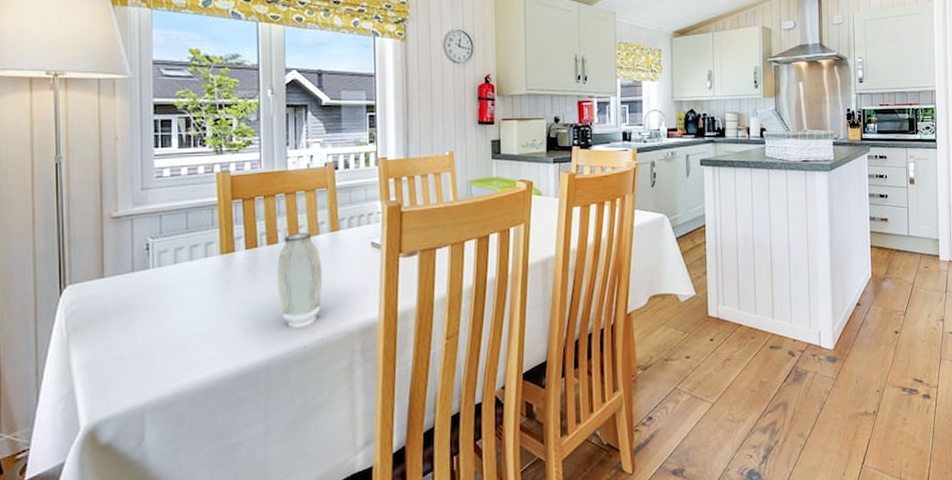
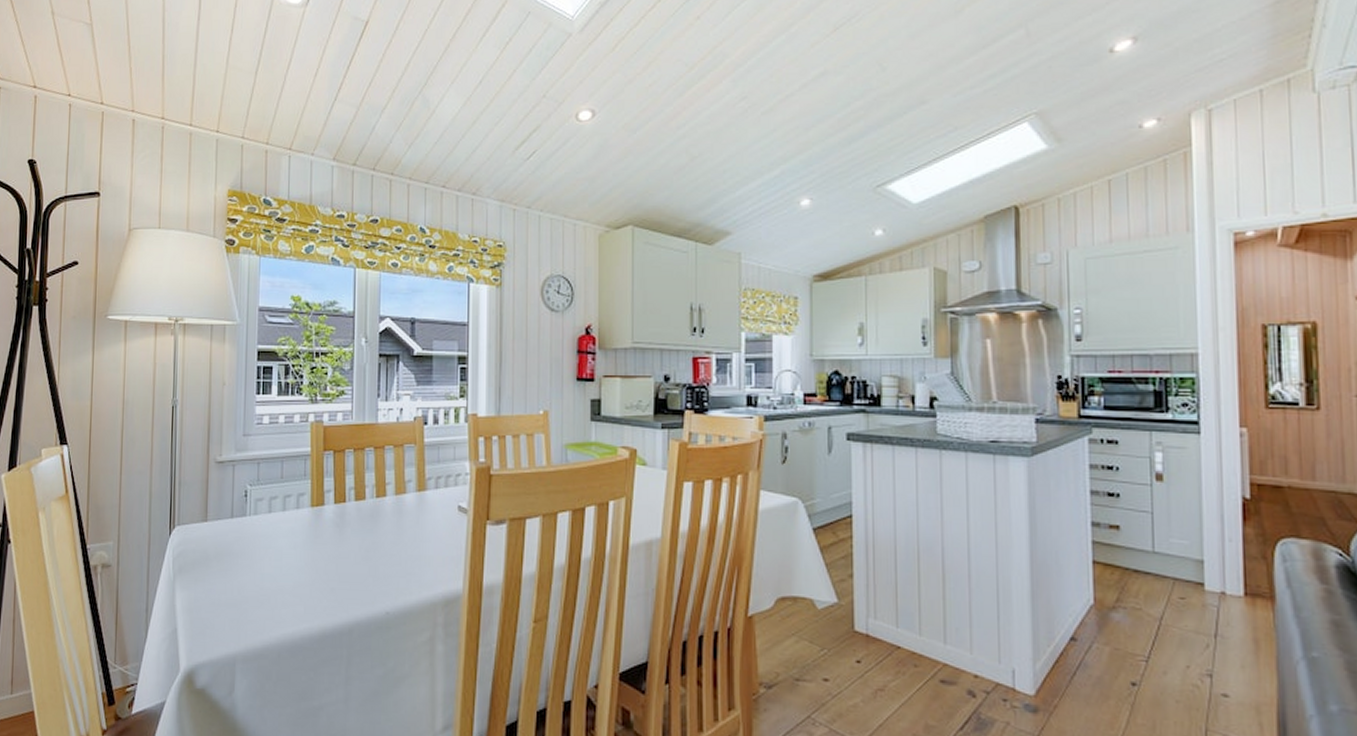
vase: present [277,233,323,328] -> none [363,490,408,592]

